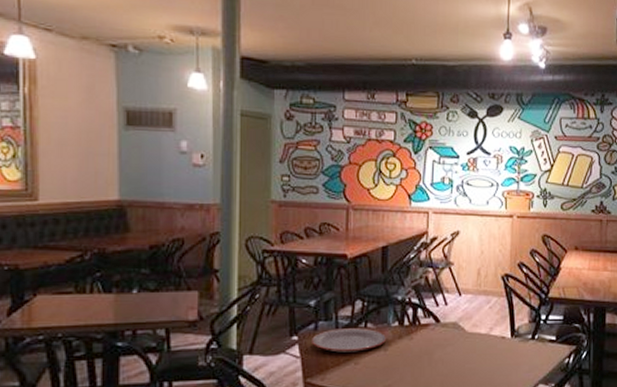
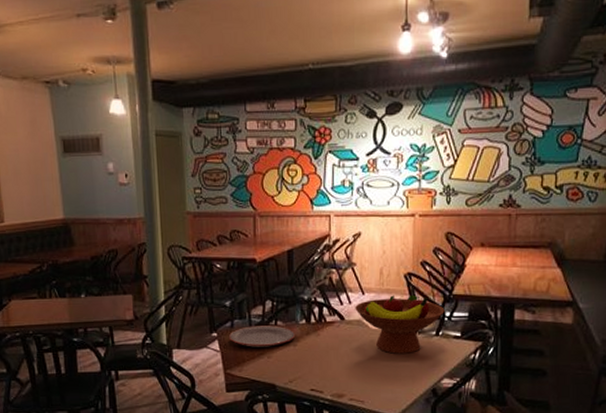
fruit bowl: none [451,296,541,359] -> present [355,294,445,354]

